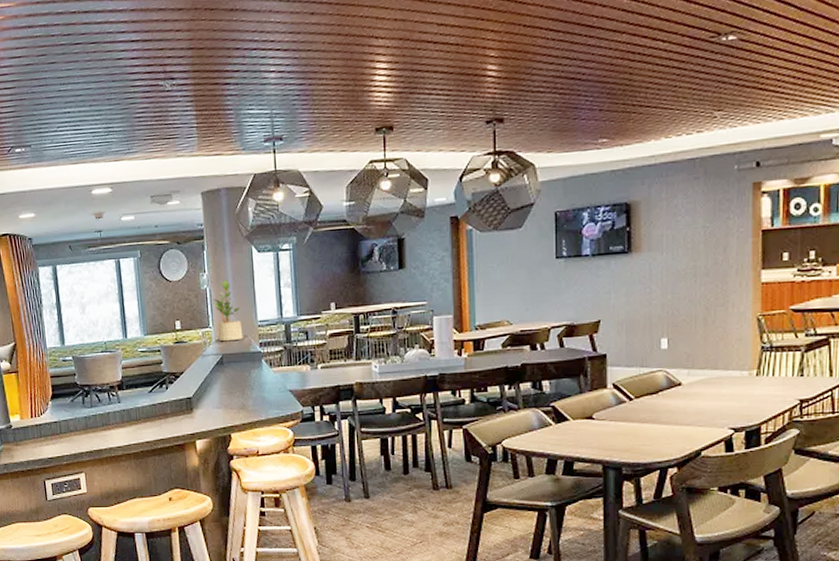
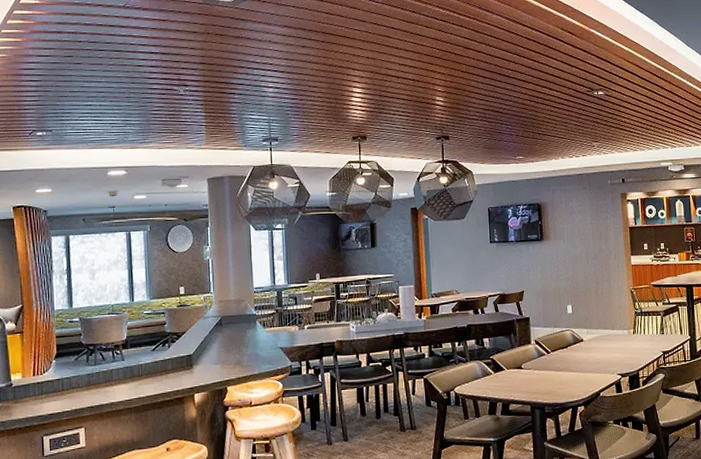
potted plant: present [213,279,243,342] -> none [214,252,241,306]

